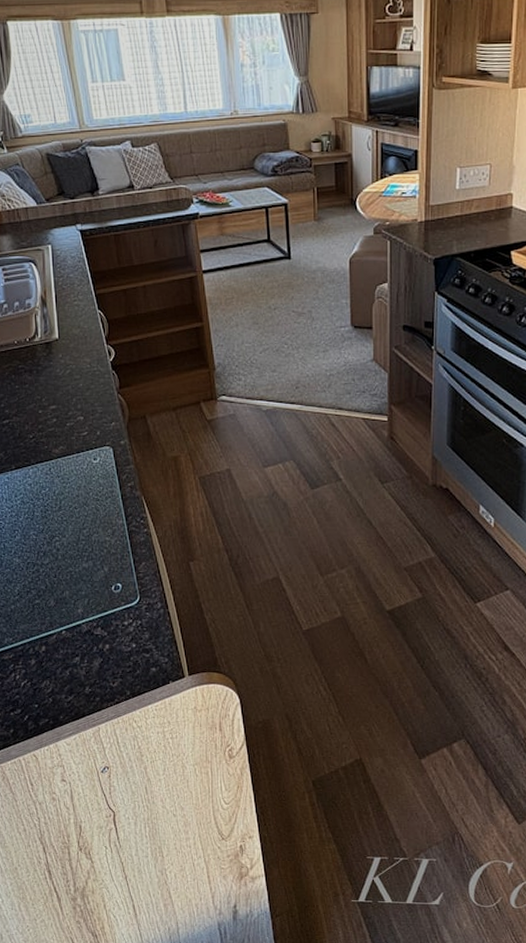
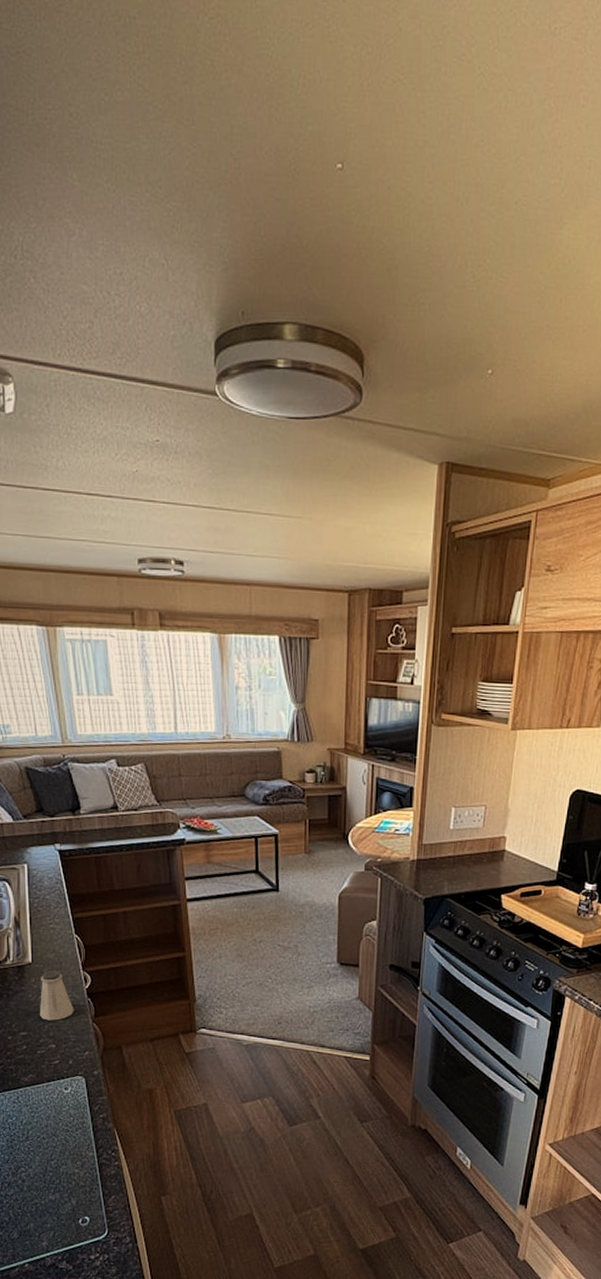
saltshaker: none [67,346,100,394] -> present [40,971,74,1021]

